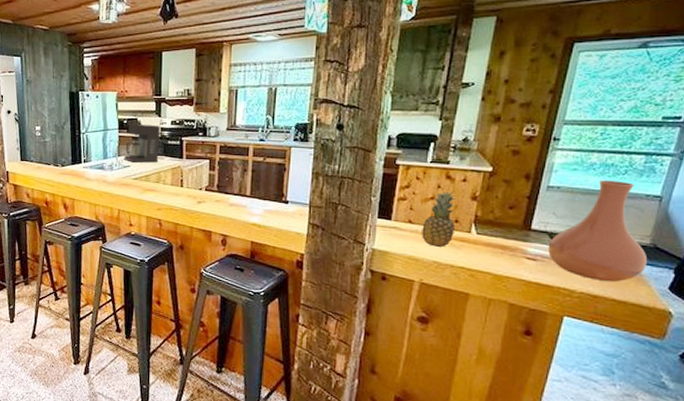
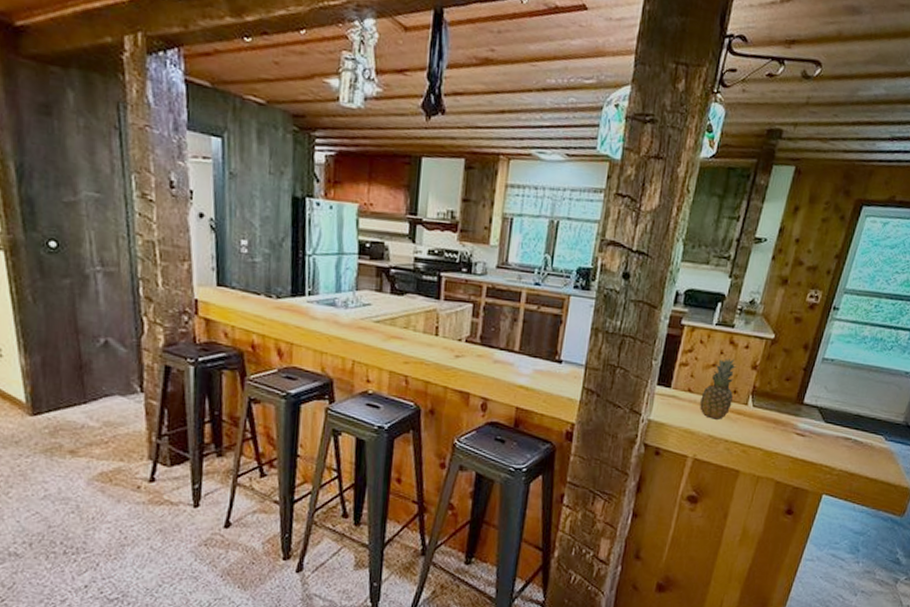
coffee maker: present [124,124,161,163] -> none [363,249,414,303]
vase: present [548,180,648,282] -> none [816,355,900,459]

